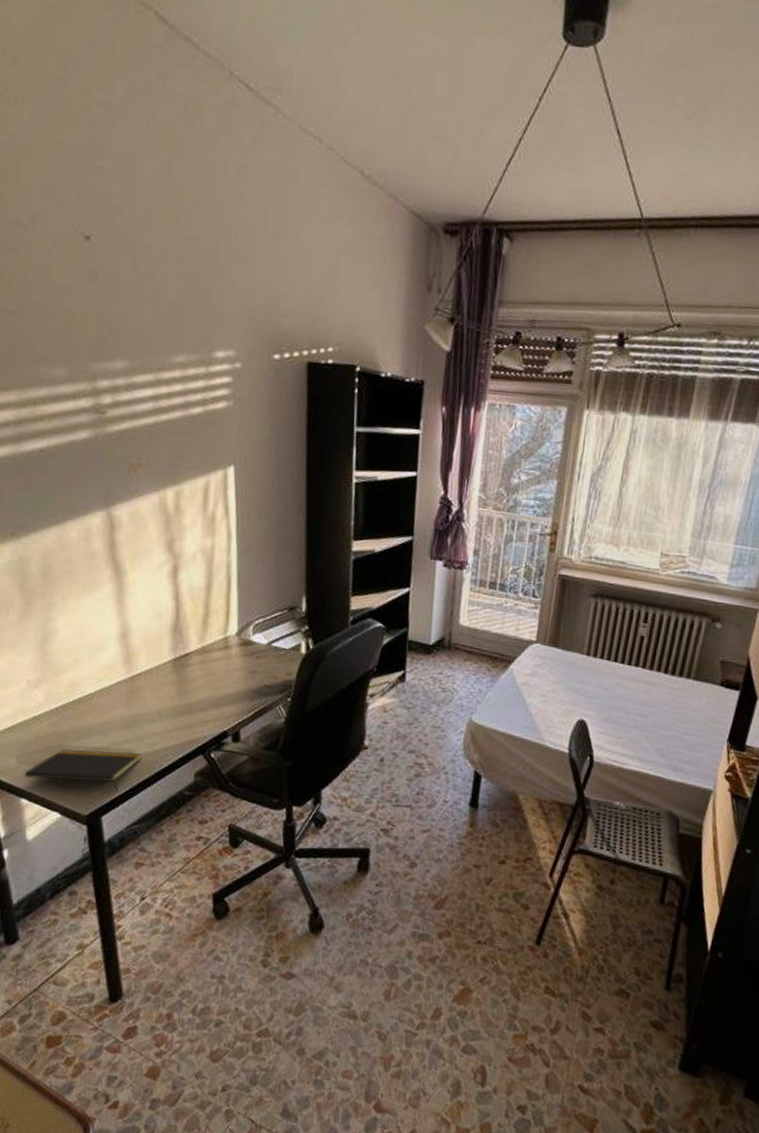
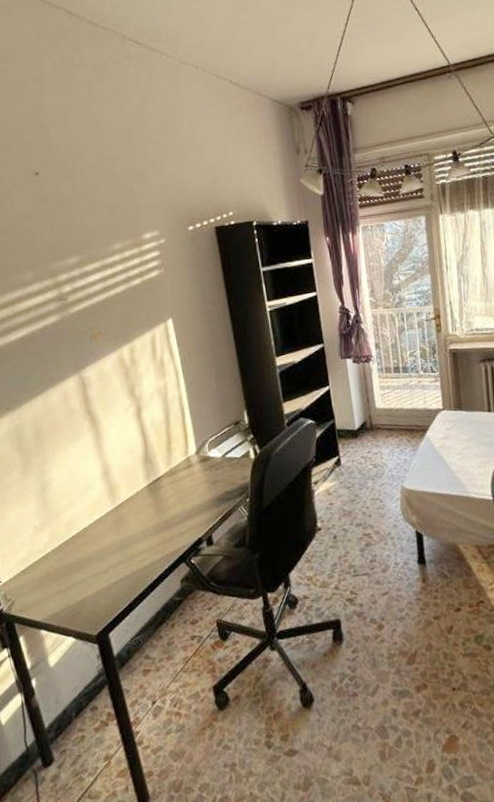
notepad: present [25,749,141,791] -> none [41,571,135,611]

